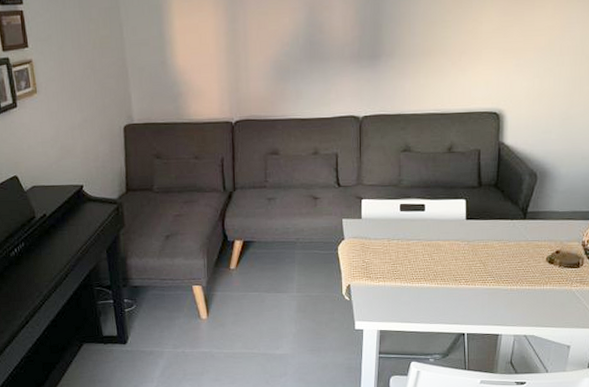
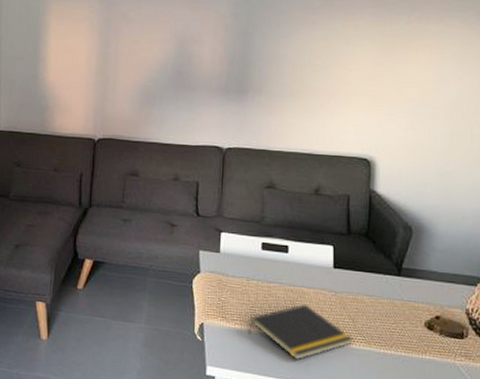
notepad: none [391,255,484,306] -> present [248,304,354,360]

